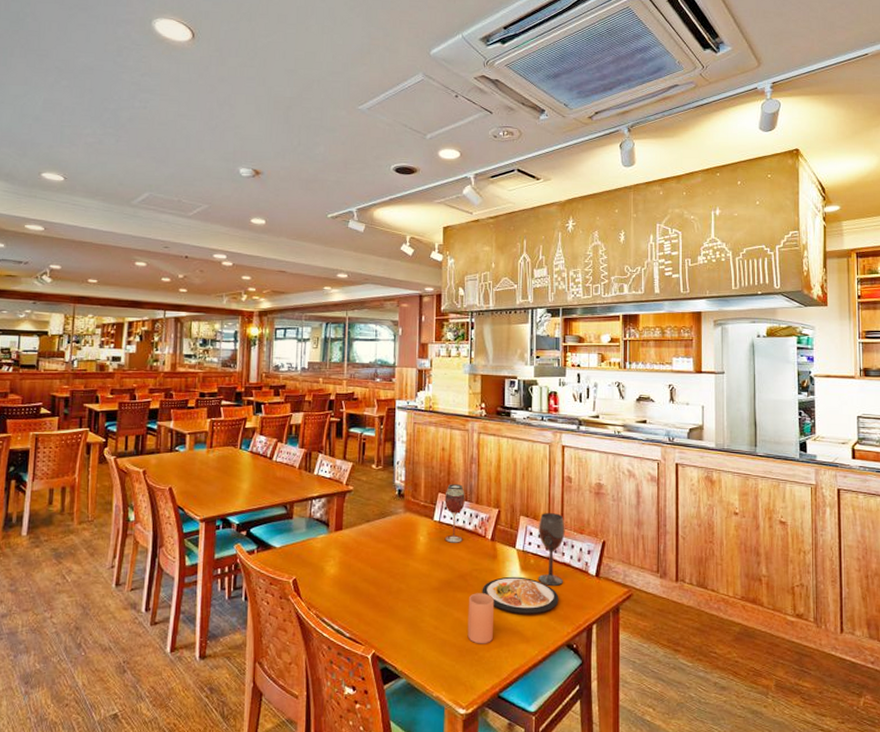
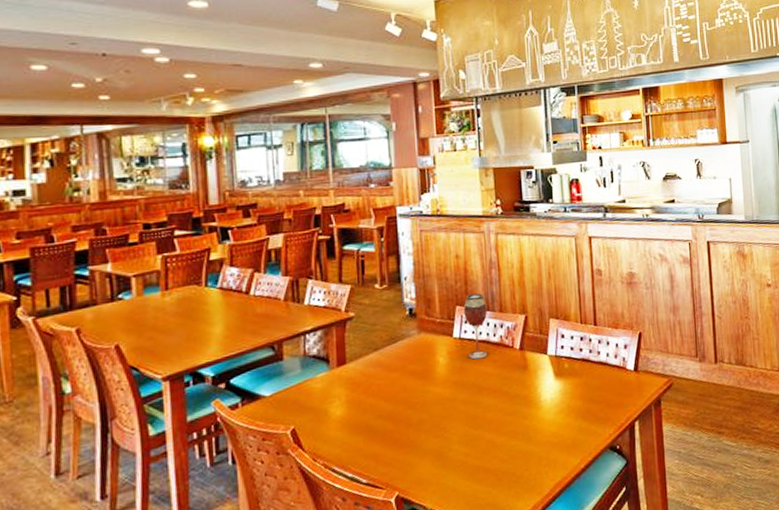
cup: present [467,593,494,644] -> none [500,408,531,464]
dish: present [482,576,559,615] -> none [514,384,598,425]
wine glass: present [538,513,565,586] -> none [570,310,601,389]

